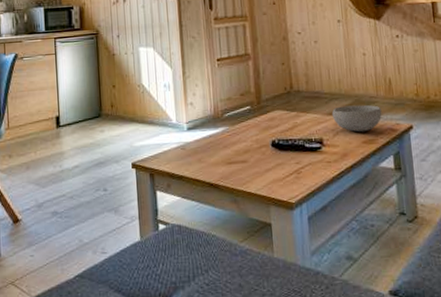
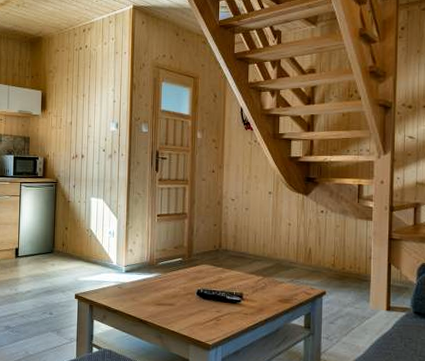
bowl: present [331,104,382,133] -> none [253,267,299,292]

